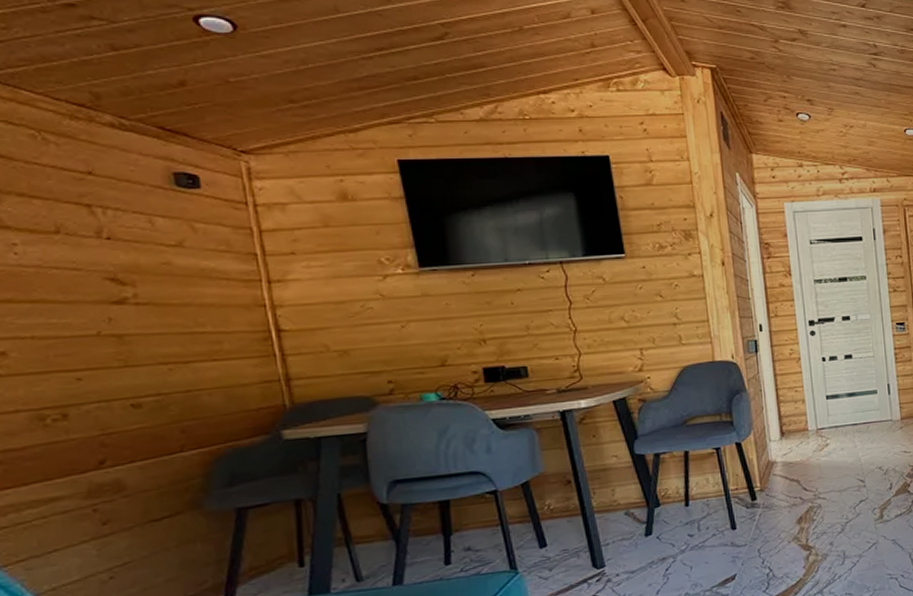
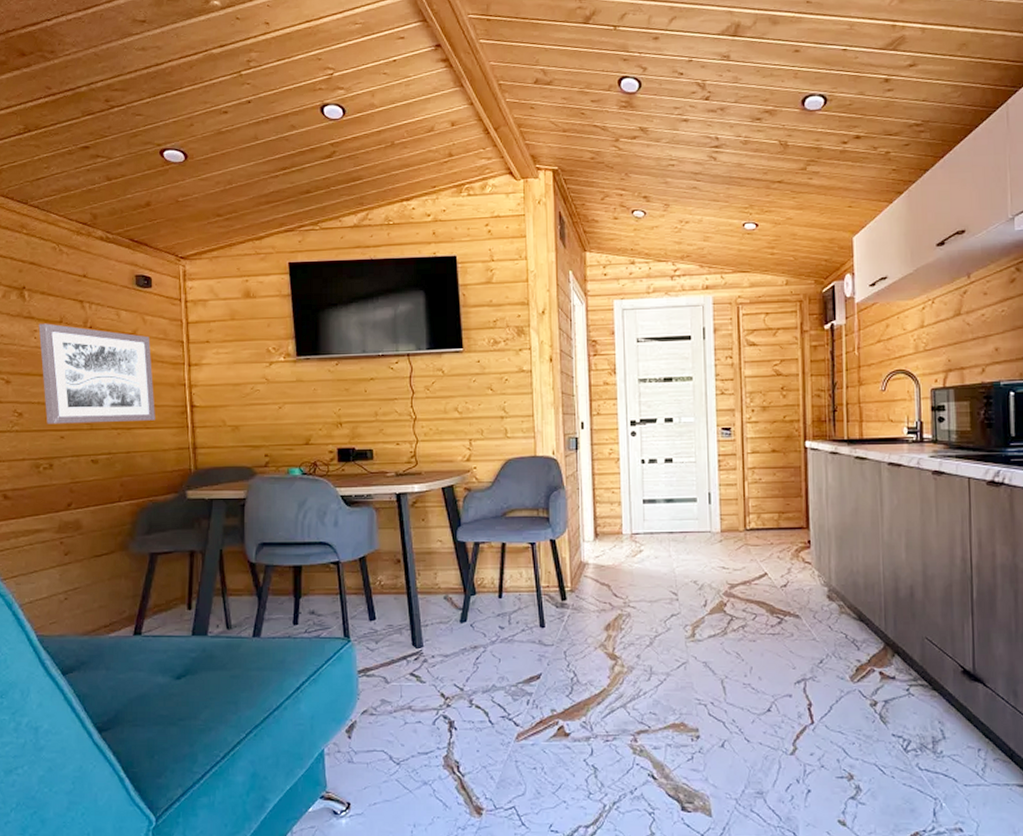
wall art: none [19,234,225,364] -> present [38,323,155,424]

